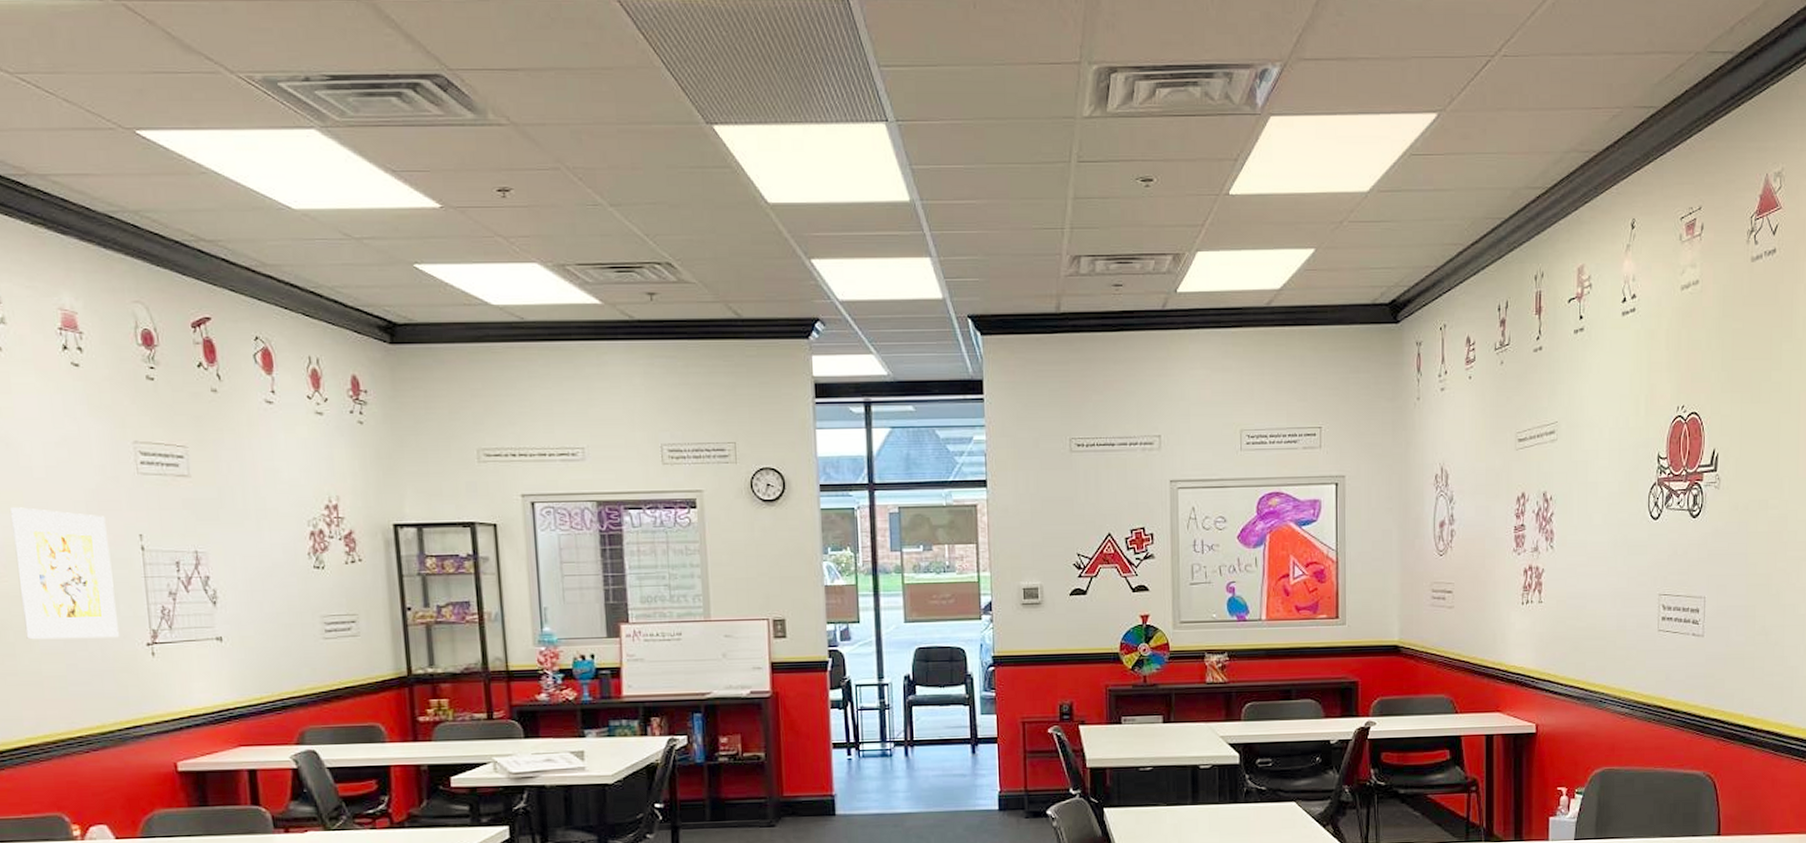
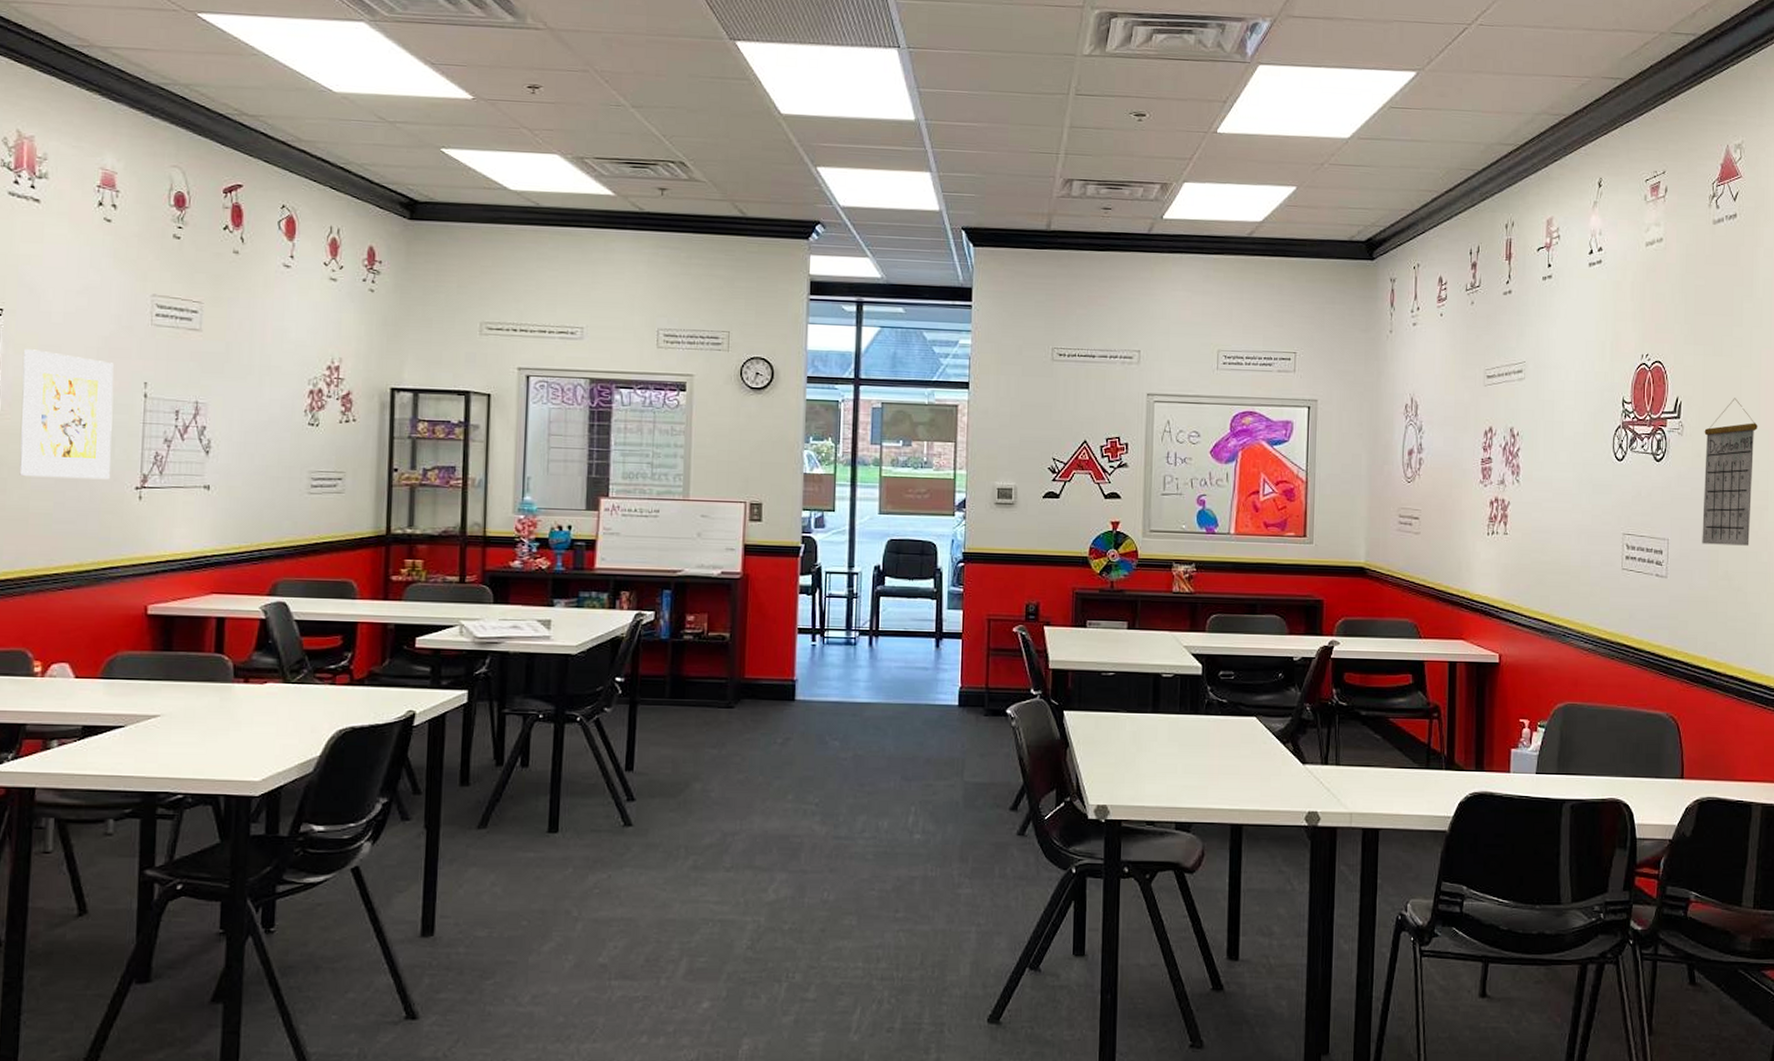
calendar: none [1739,446,1796,600] -> present [1702,398,1758,546]

